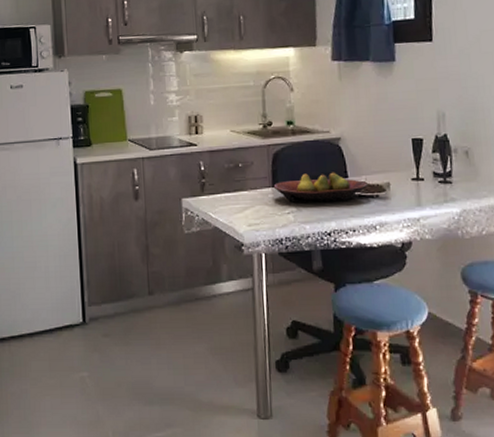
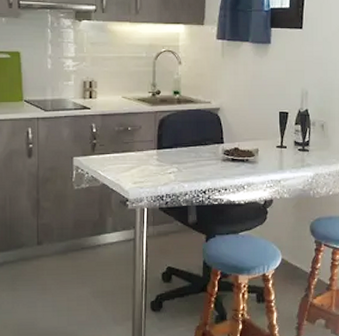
fruit bowl: present [273,172,367,203] -> none [158,138,240,165]

